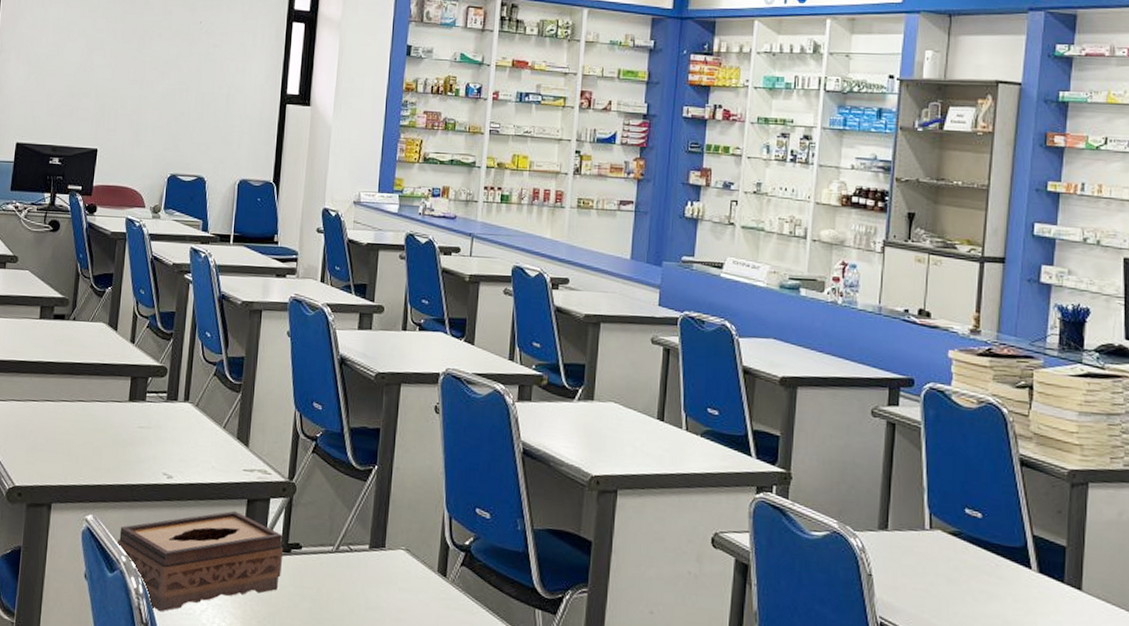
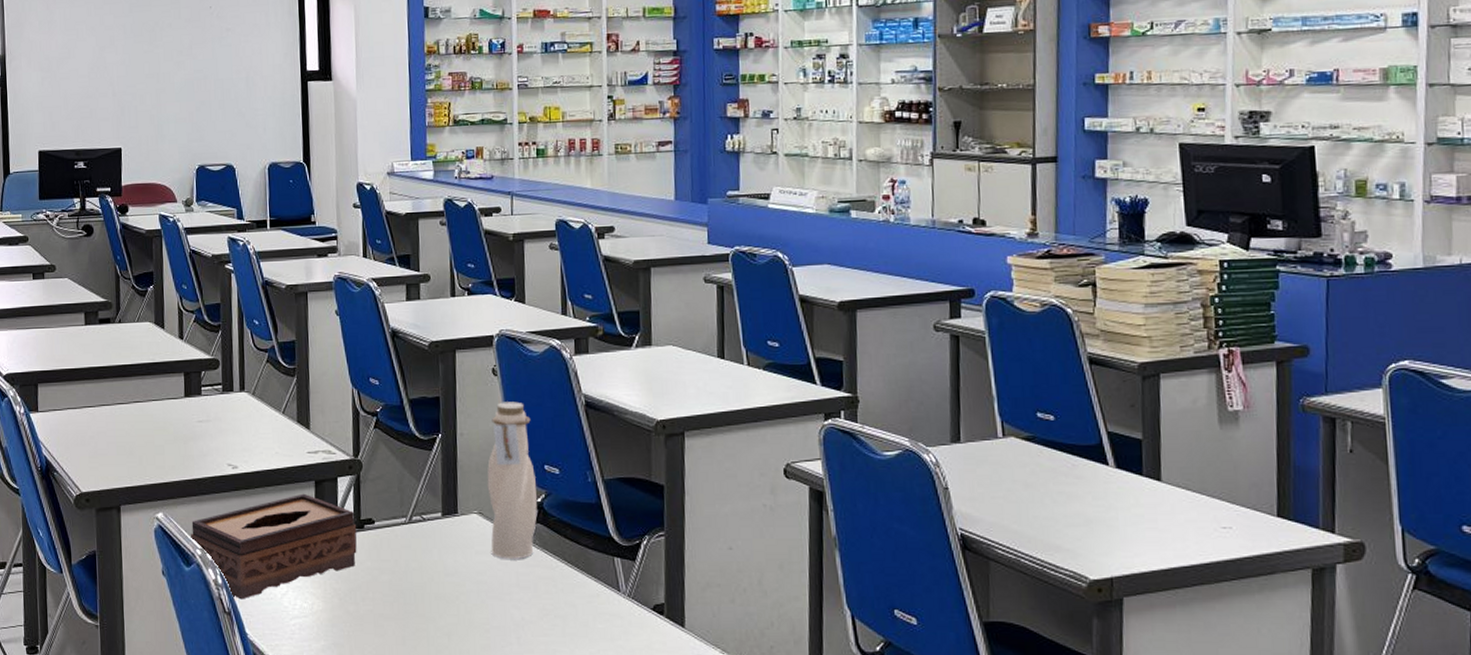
water bottle: none [414,440,468,601] -> present [487,401,537,559]

